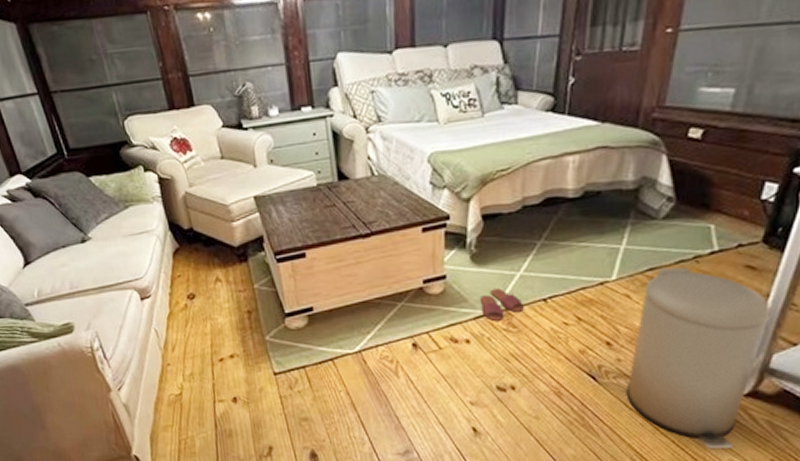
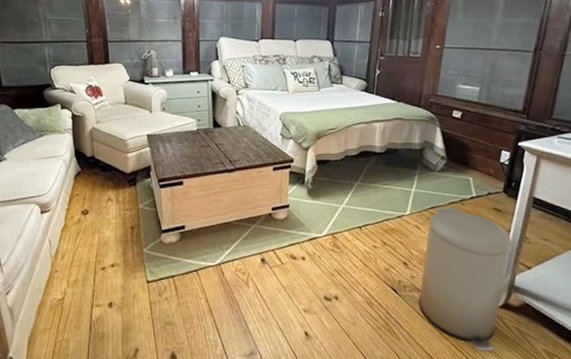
slippers: present [481,288,524,321] -> none [314,217,345,242]

